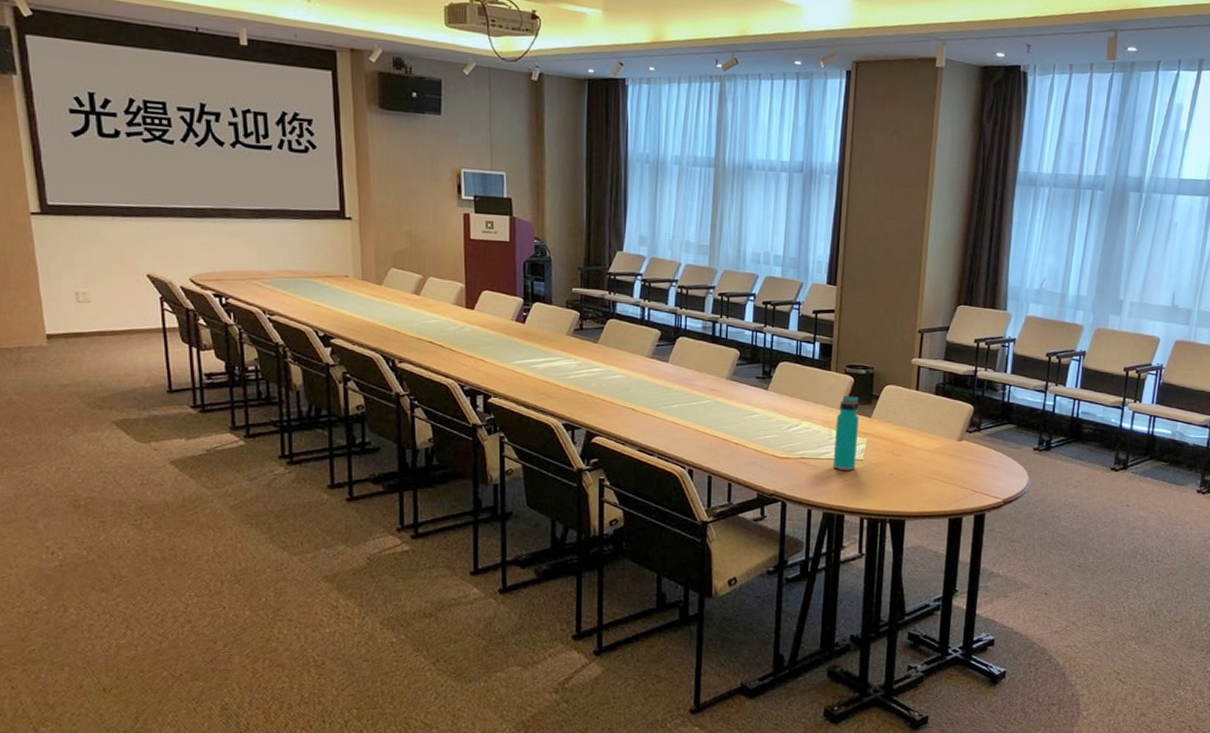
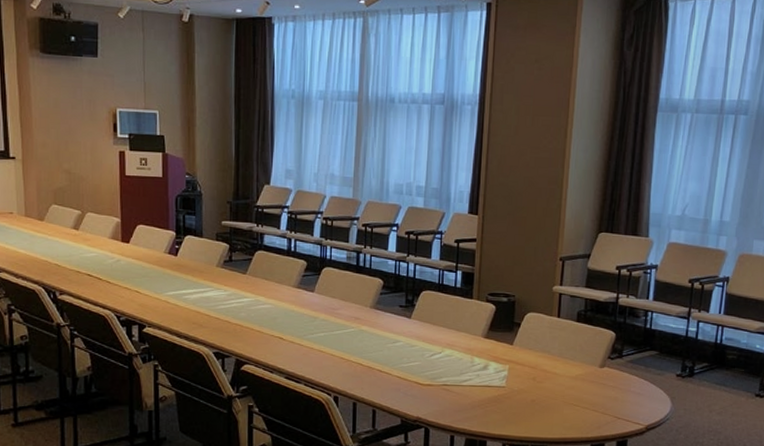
water bottle: present [832,396,860,470] -> none [475,323,501,397]

